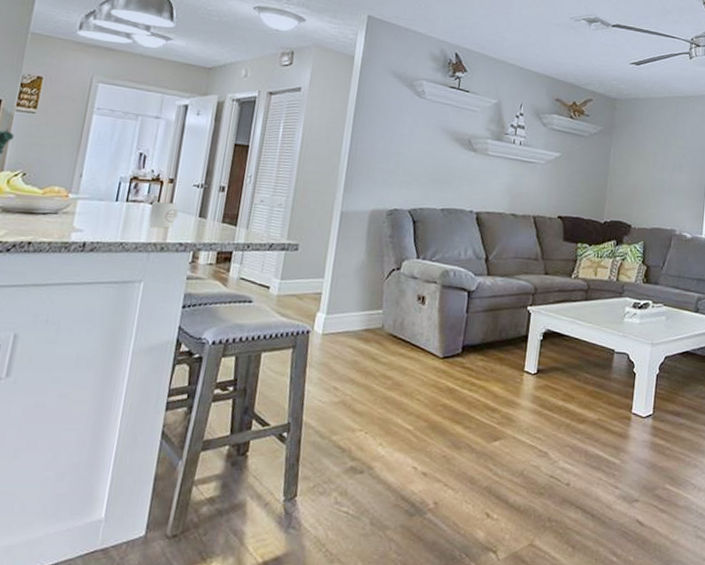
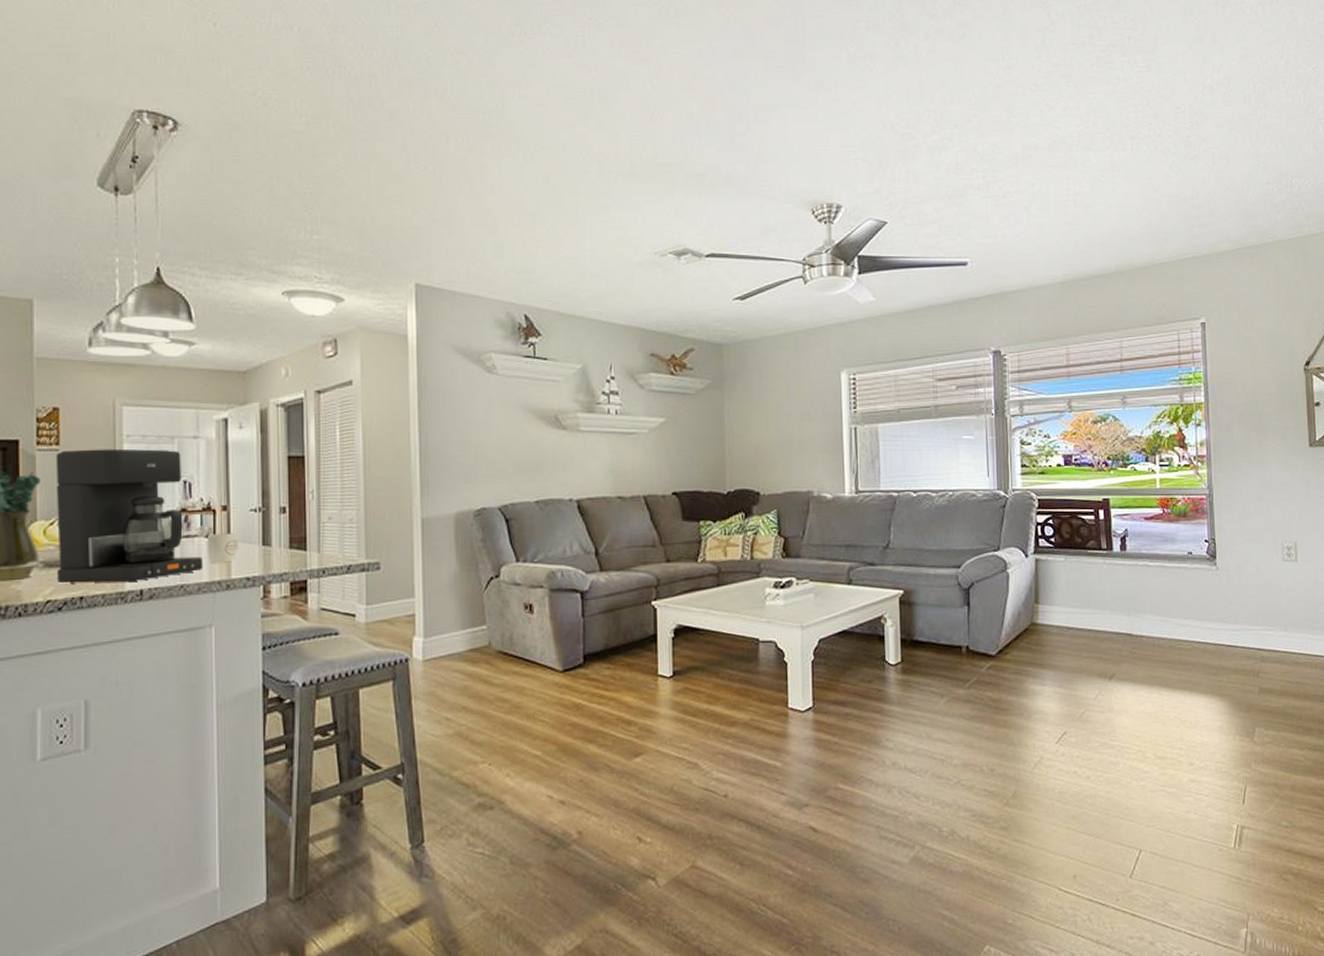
coffee maker: none [11,114,144,235] -> present [55,448,204,584]

